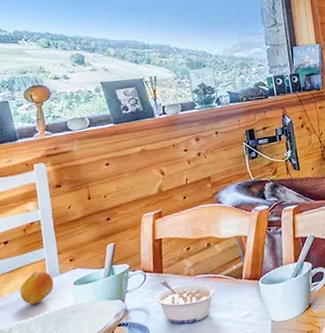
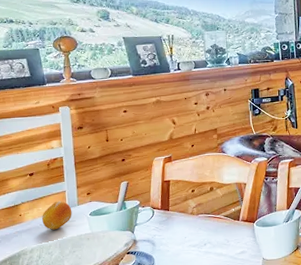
legume: present [154,280,216,324] -> none [161,217,215,256]

